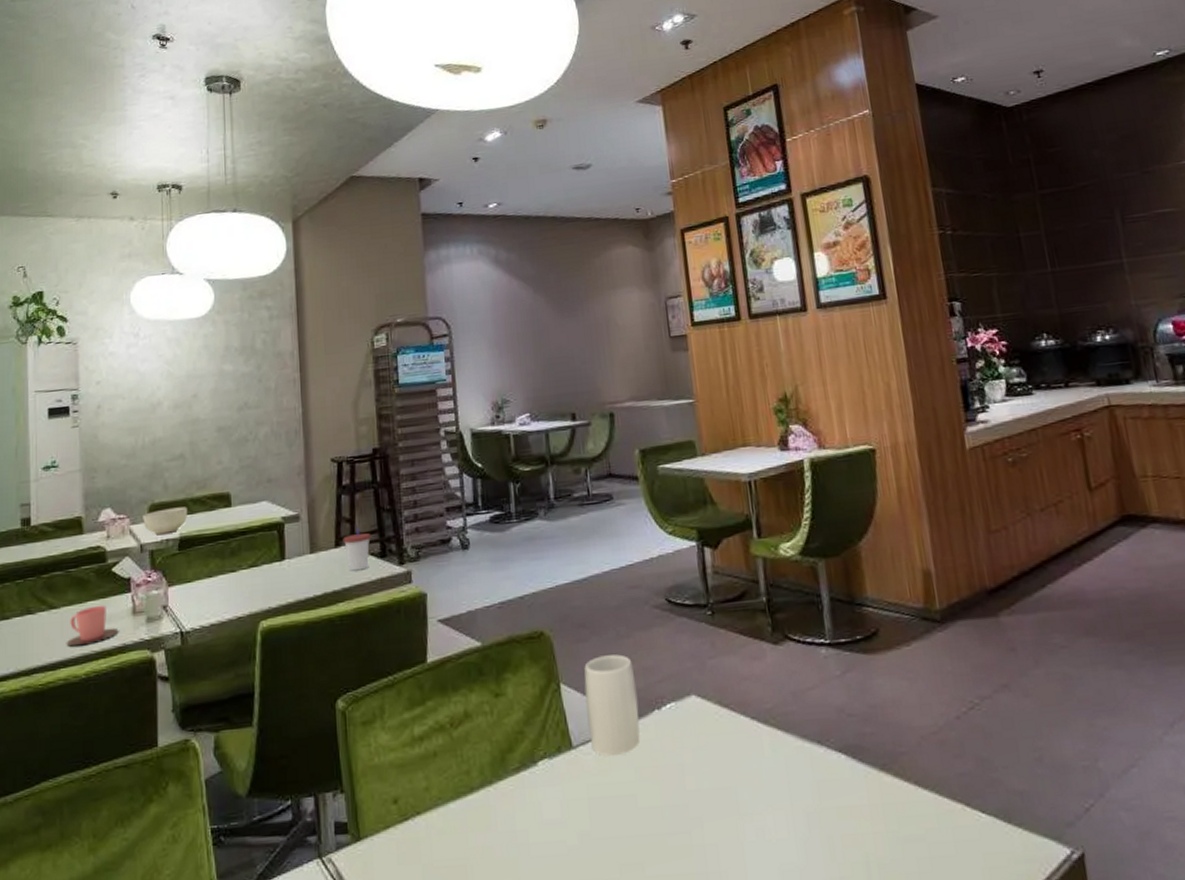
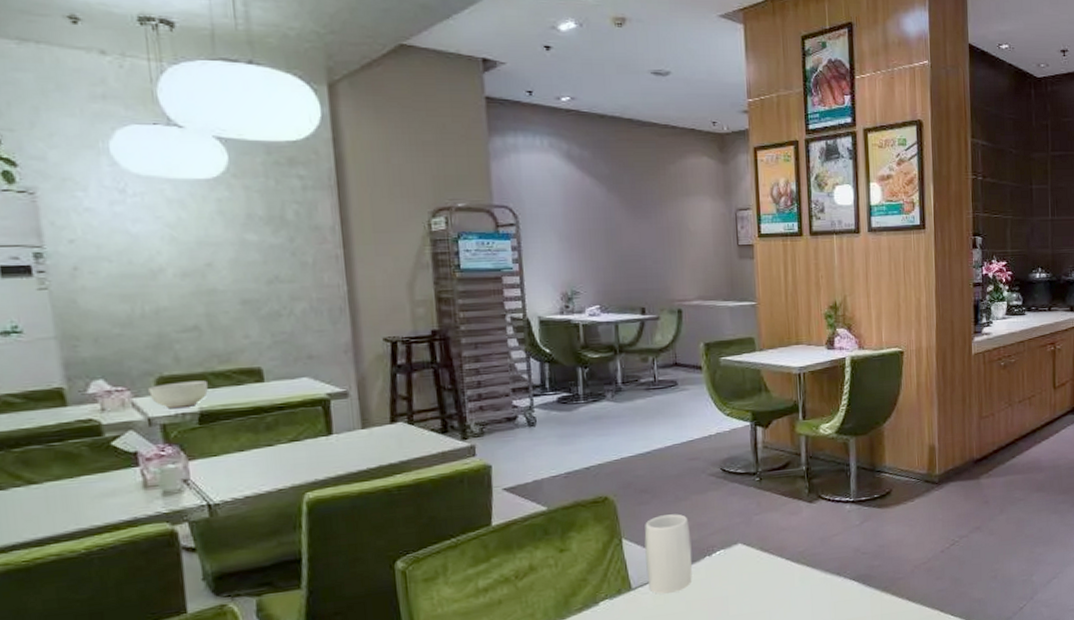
cup: present [66,605,119,646] -> none [55,479,126,522]
cup: present [342,528,371,571] -> none [399,406,431,446]

